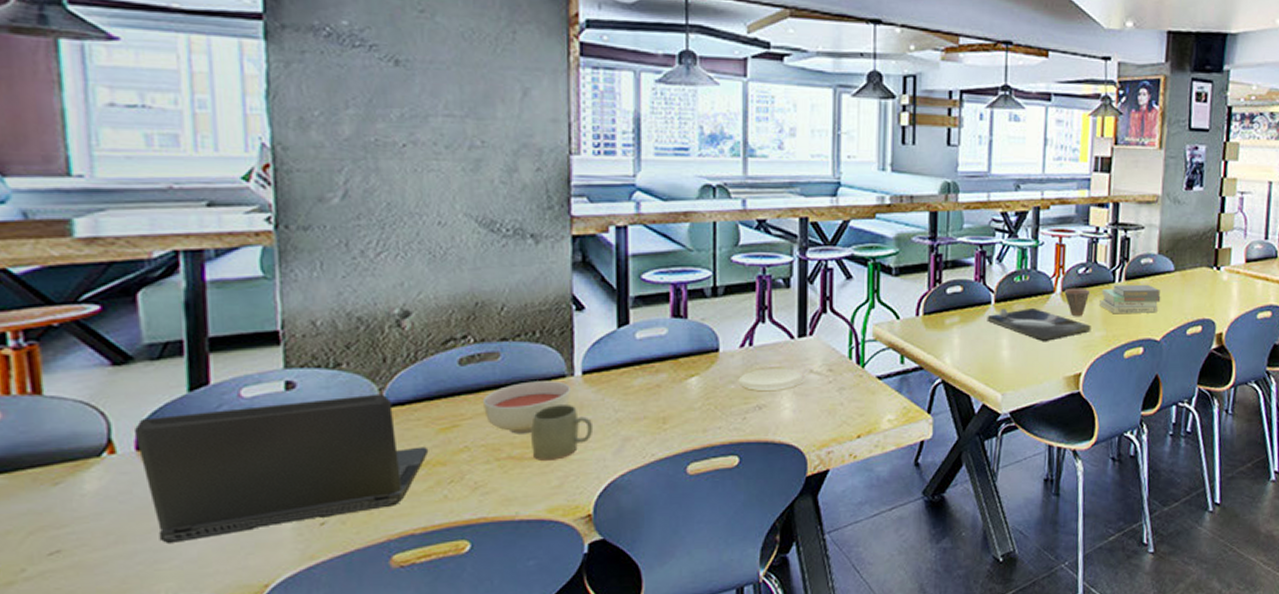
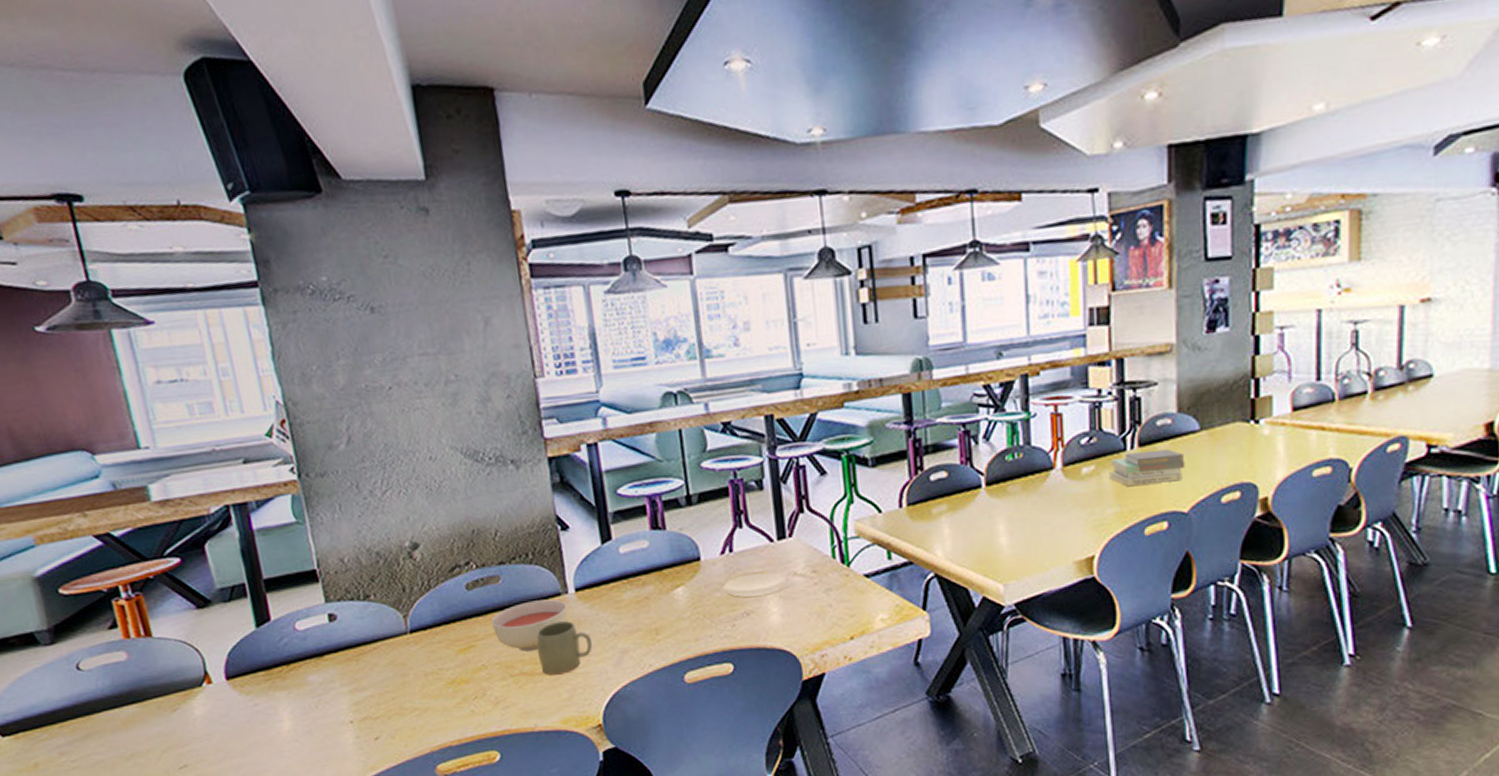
laptop computer: present [133,393,429,543] -> none [221,620,453,758]
tray: present [987,307,1091,341] -> none [978,487,1102,524]
cup: present [1064,288,1091,317] -> none [1066,460,1097,494]

